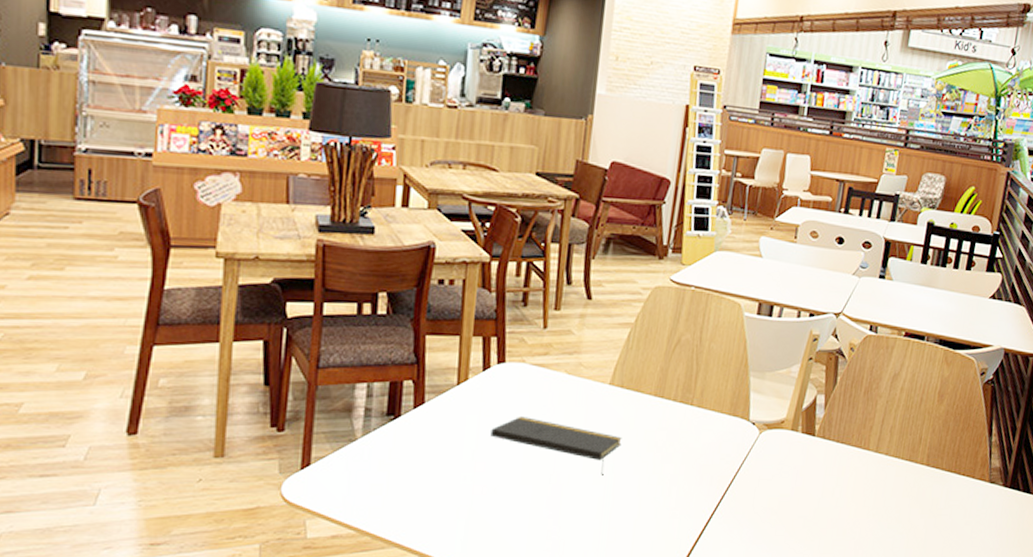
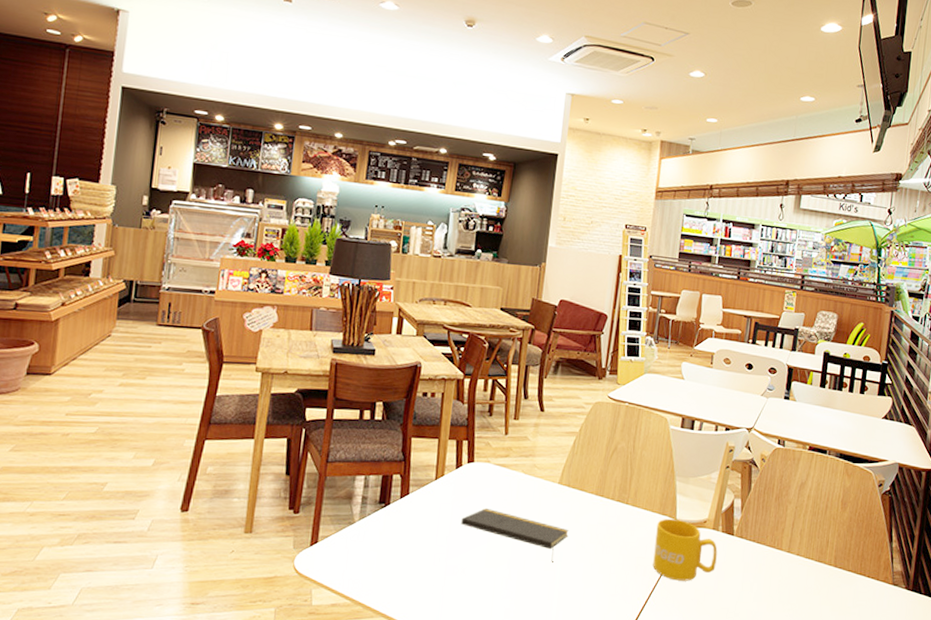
mug: none [720,419,796,489] -> present [653,518,718,581]

